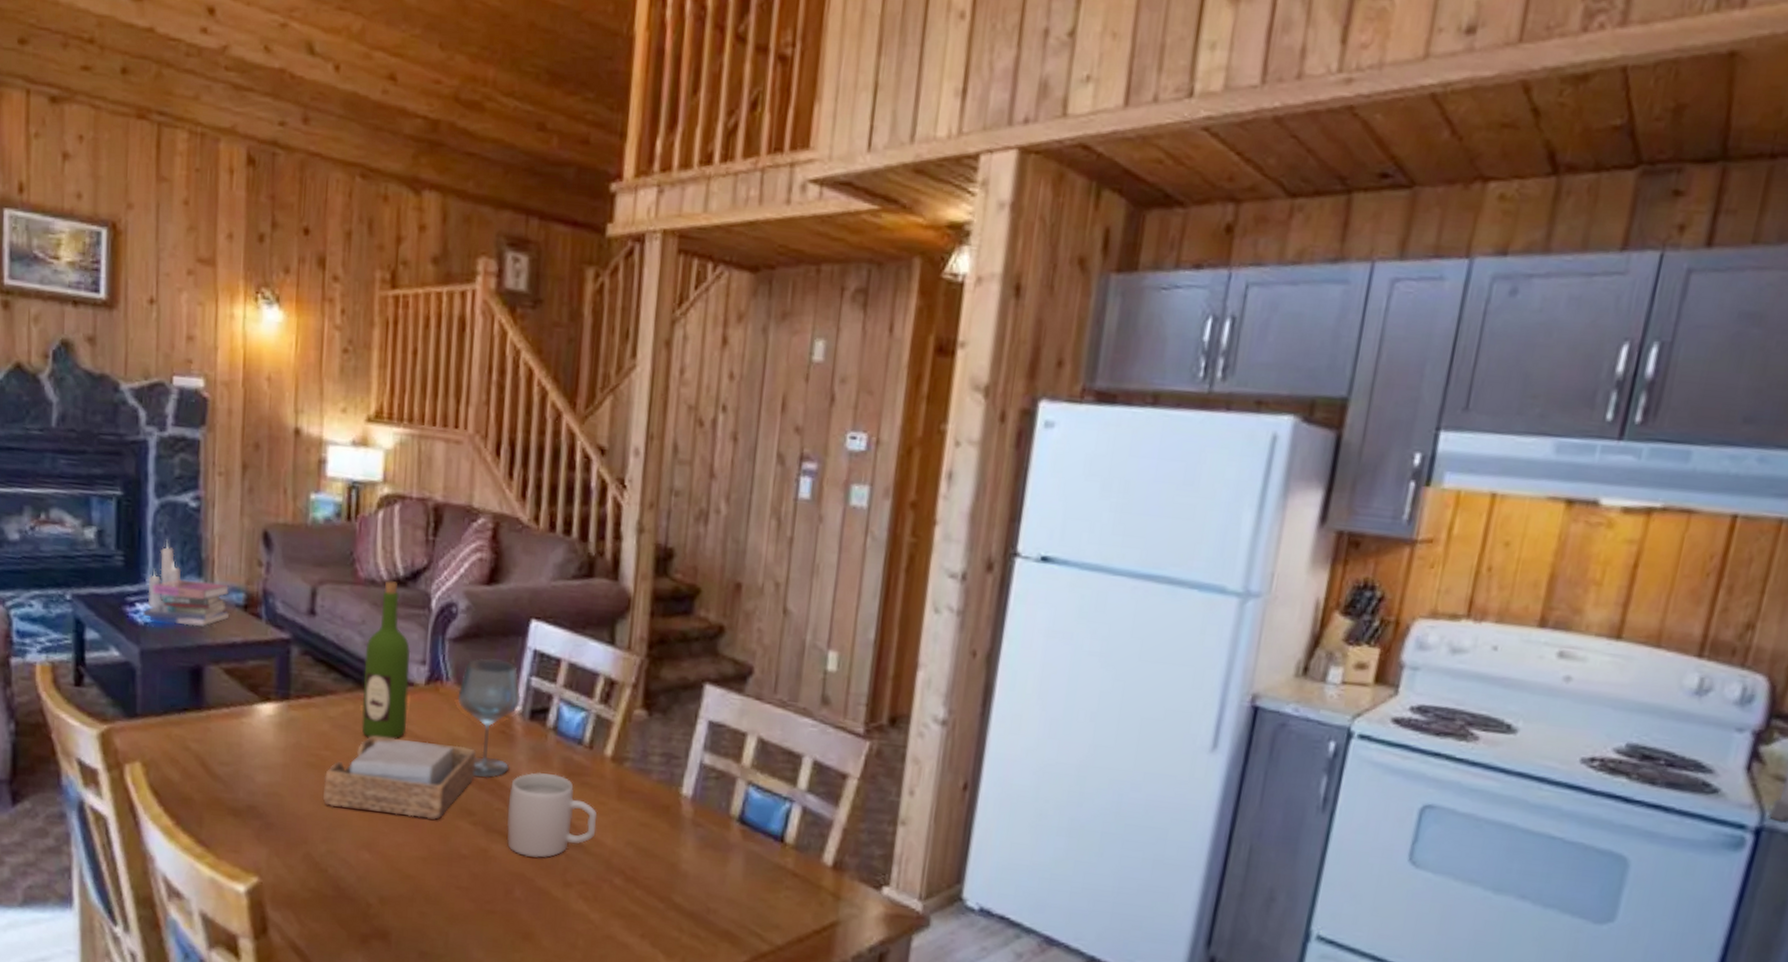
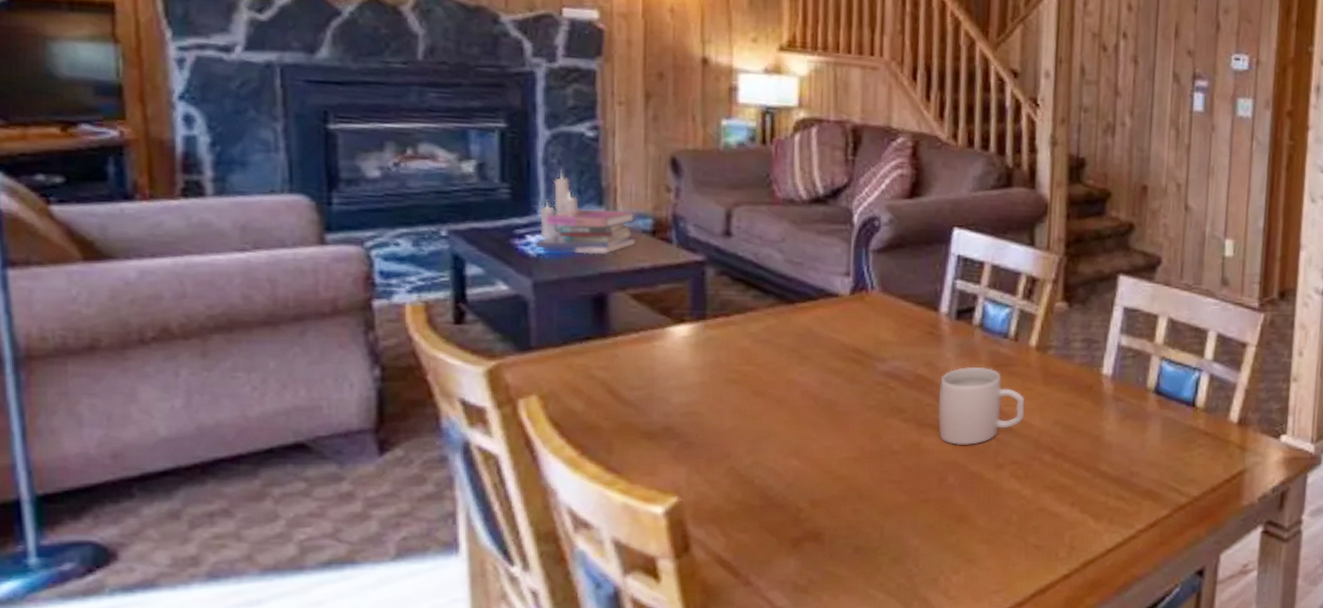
napkin holder: present [322,736,477,820] -> none [745,347,905,422]
wine bottle: present [361,581,411,739] -> none [784,199,834,350]
wine glass: present [457,658,521,778] -> none [883,266,947,377]

